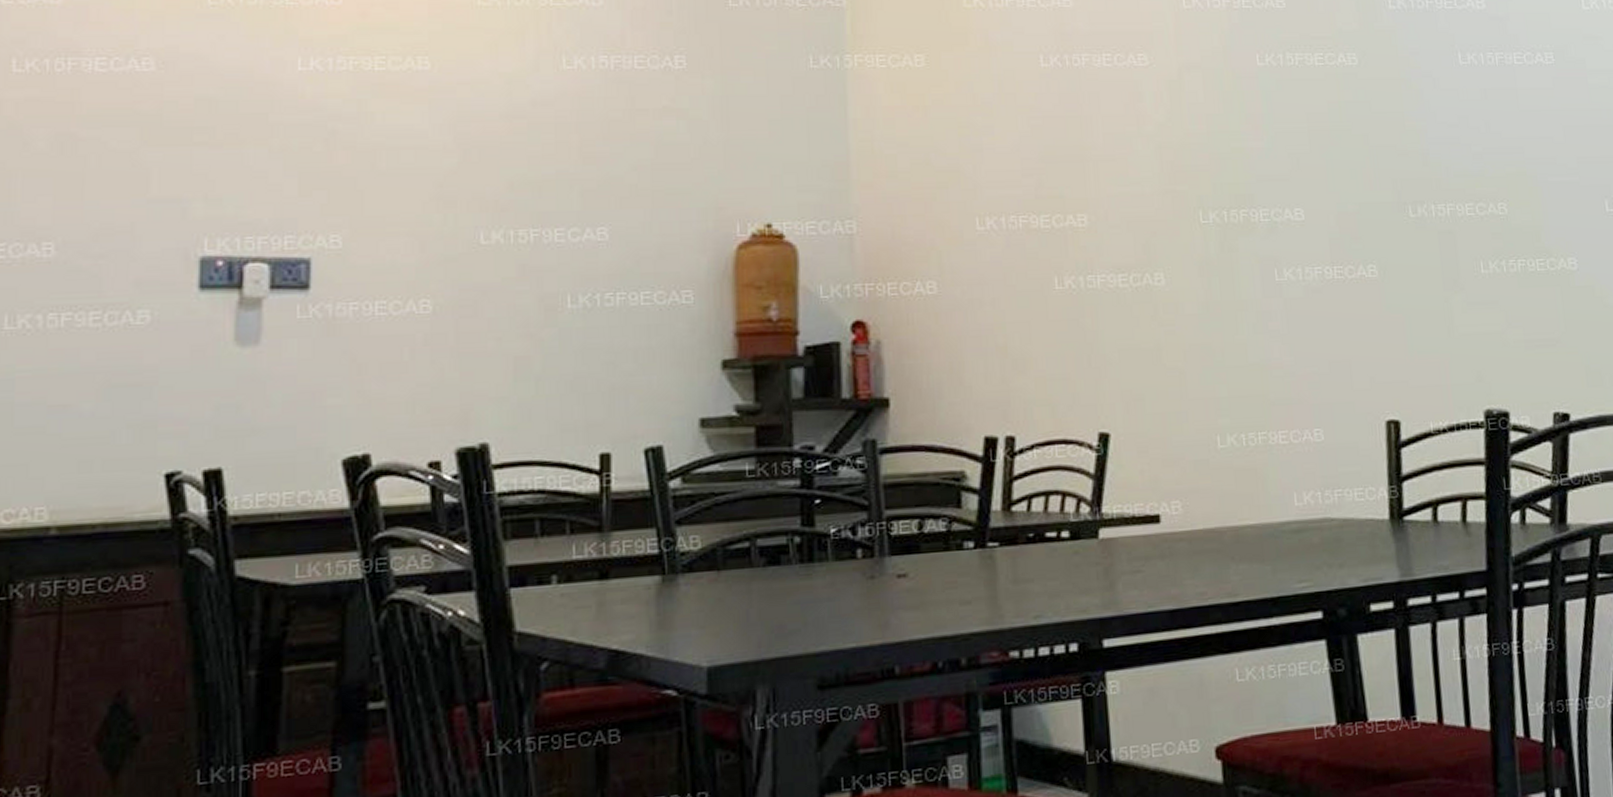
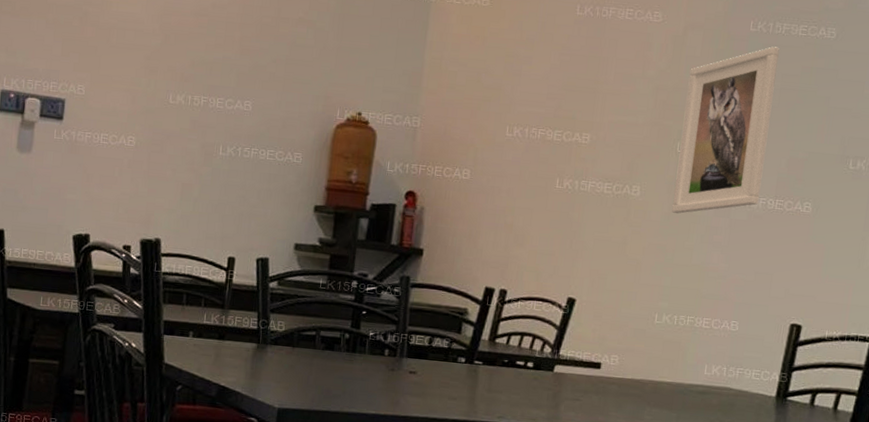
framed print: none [1196,82,1314,301] -> present [672,46,780,214]

